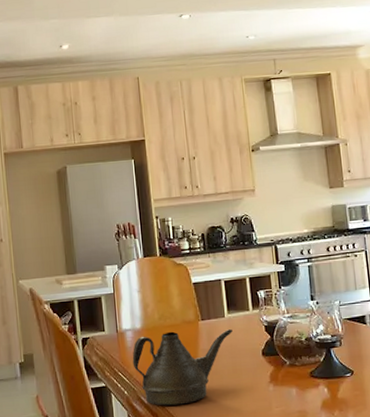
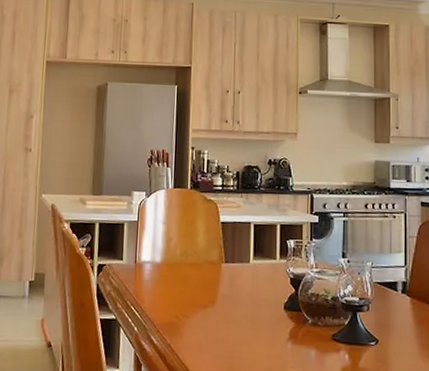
teapot: present [132,329,233,406] -> none [147,270,256,351]

